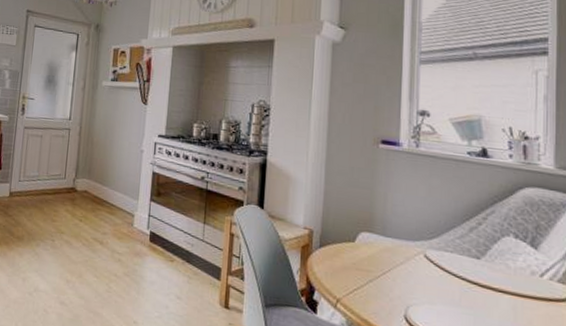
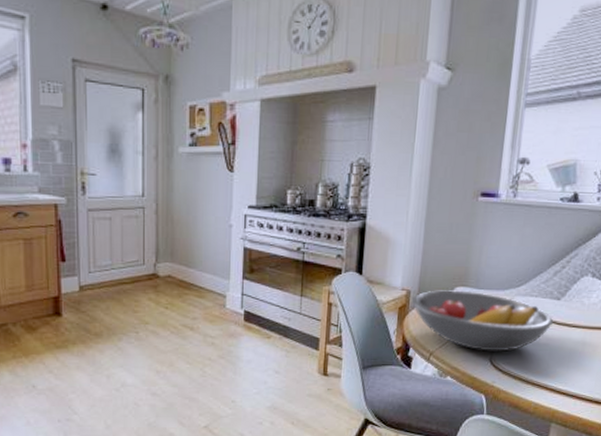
fruit bowl: none [315,233,476,310] -> present [412,290,554,352]

